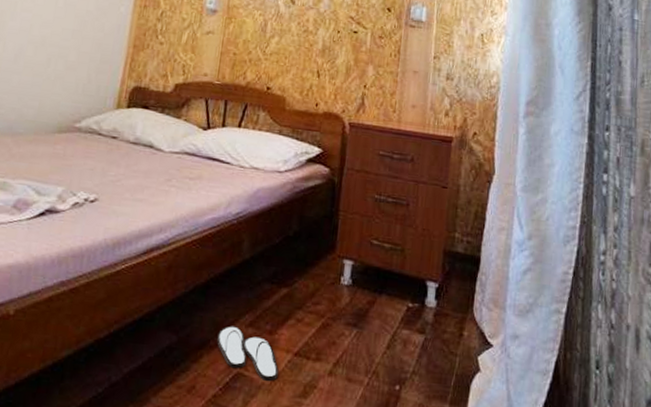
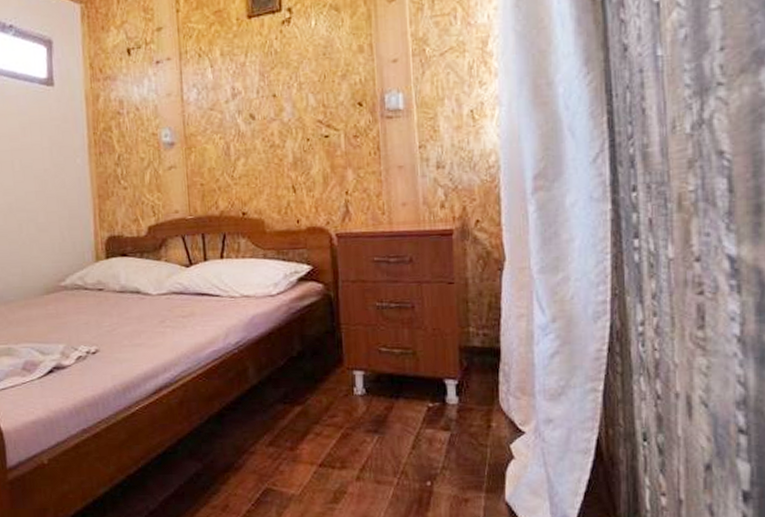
slippers: present [217,326,279,381] -> none [240,447,306,492]

